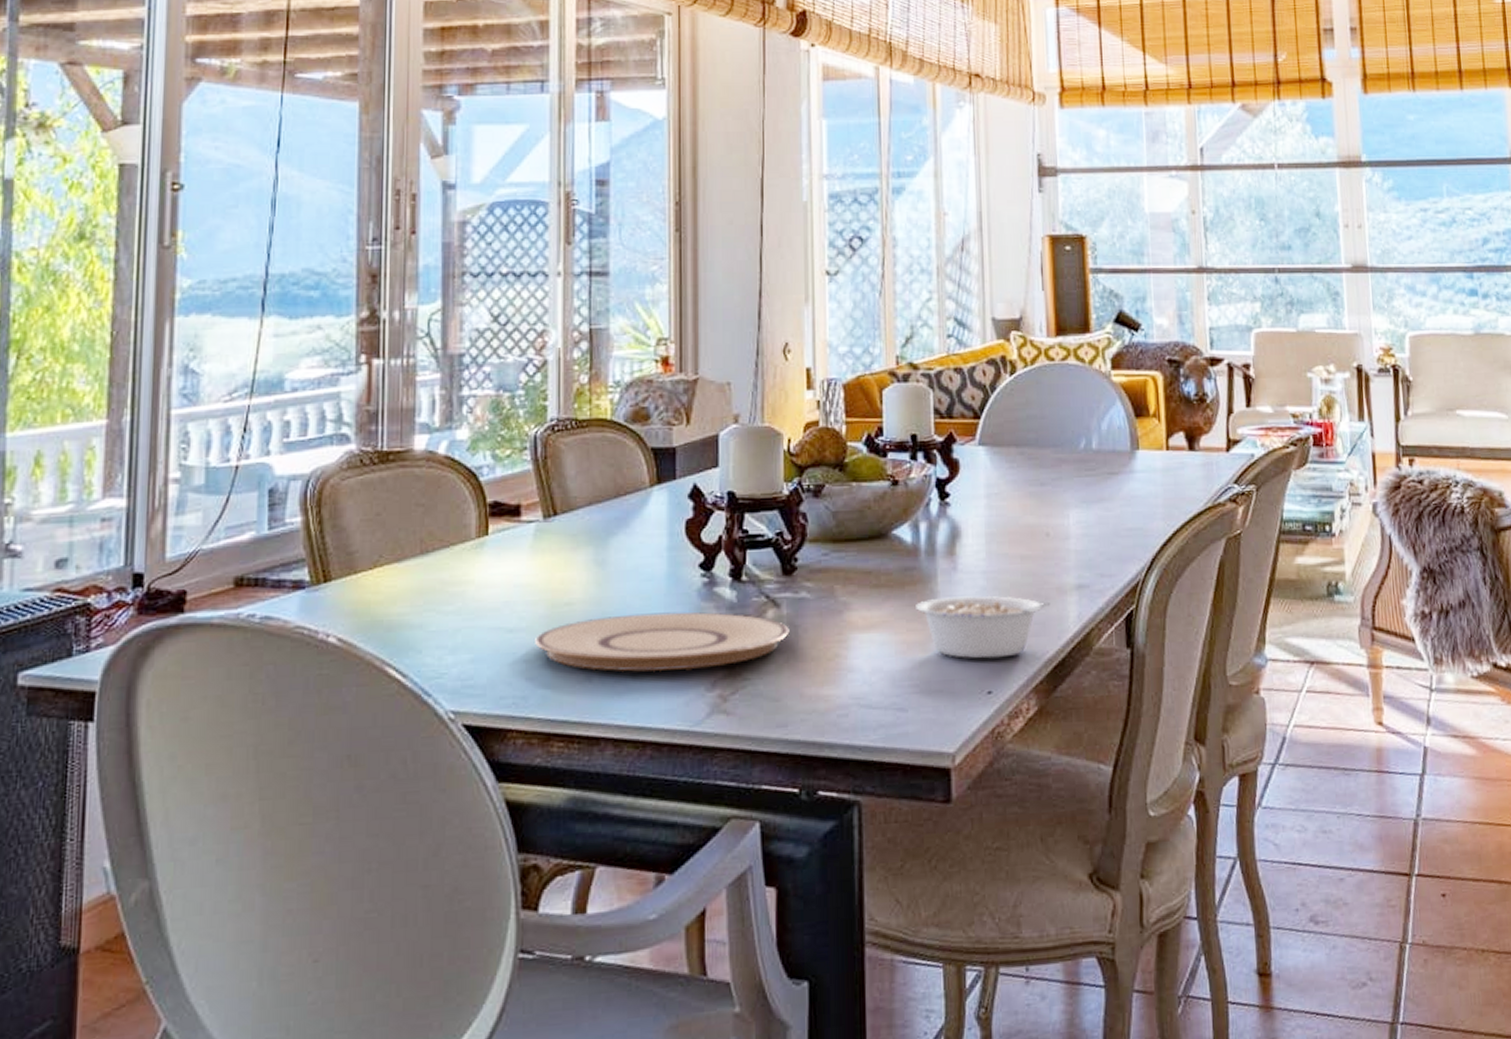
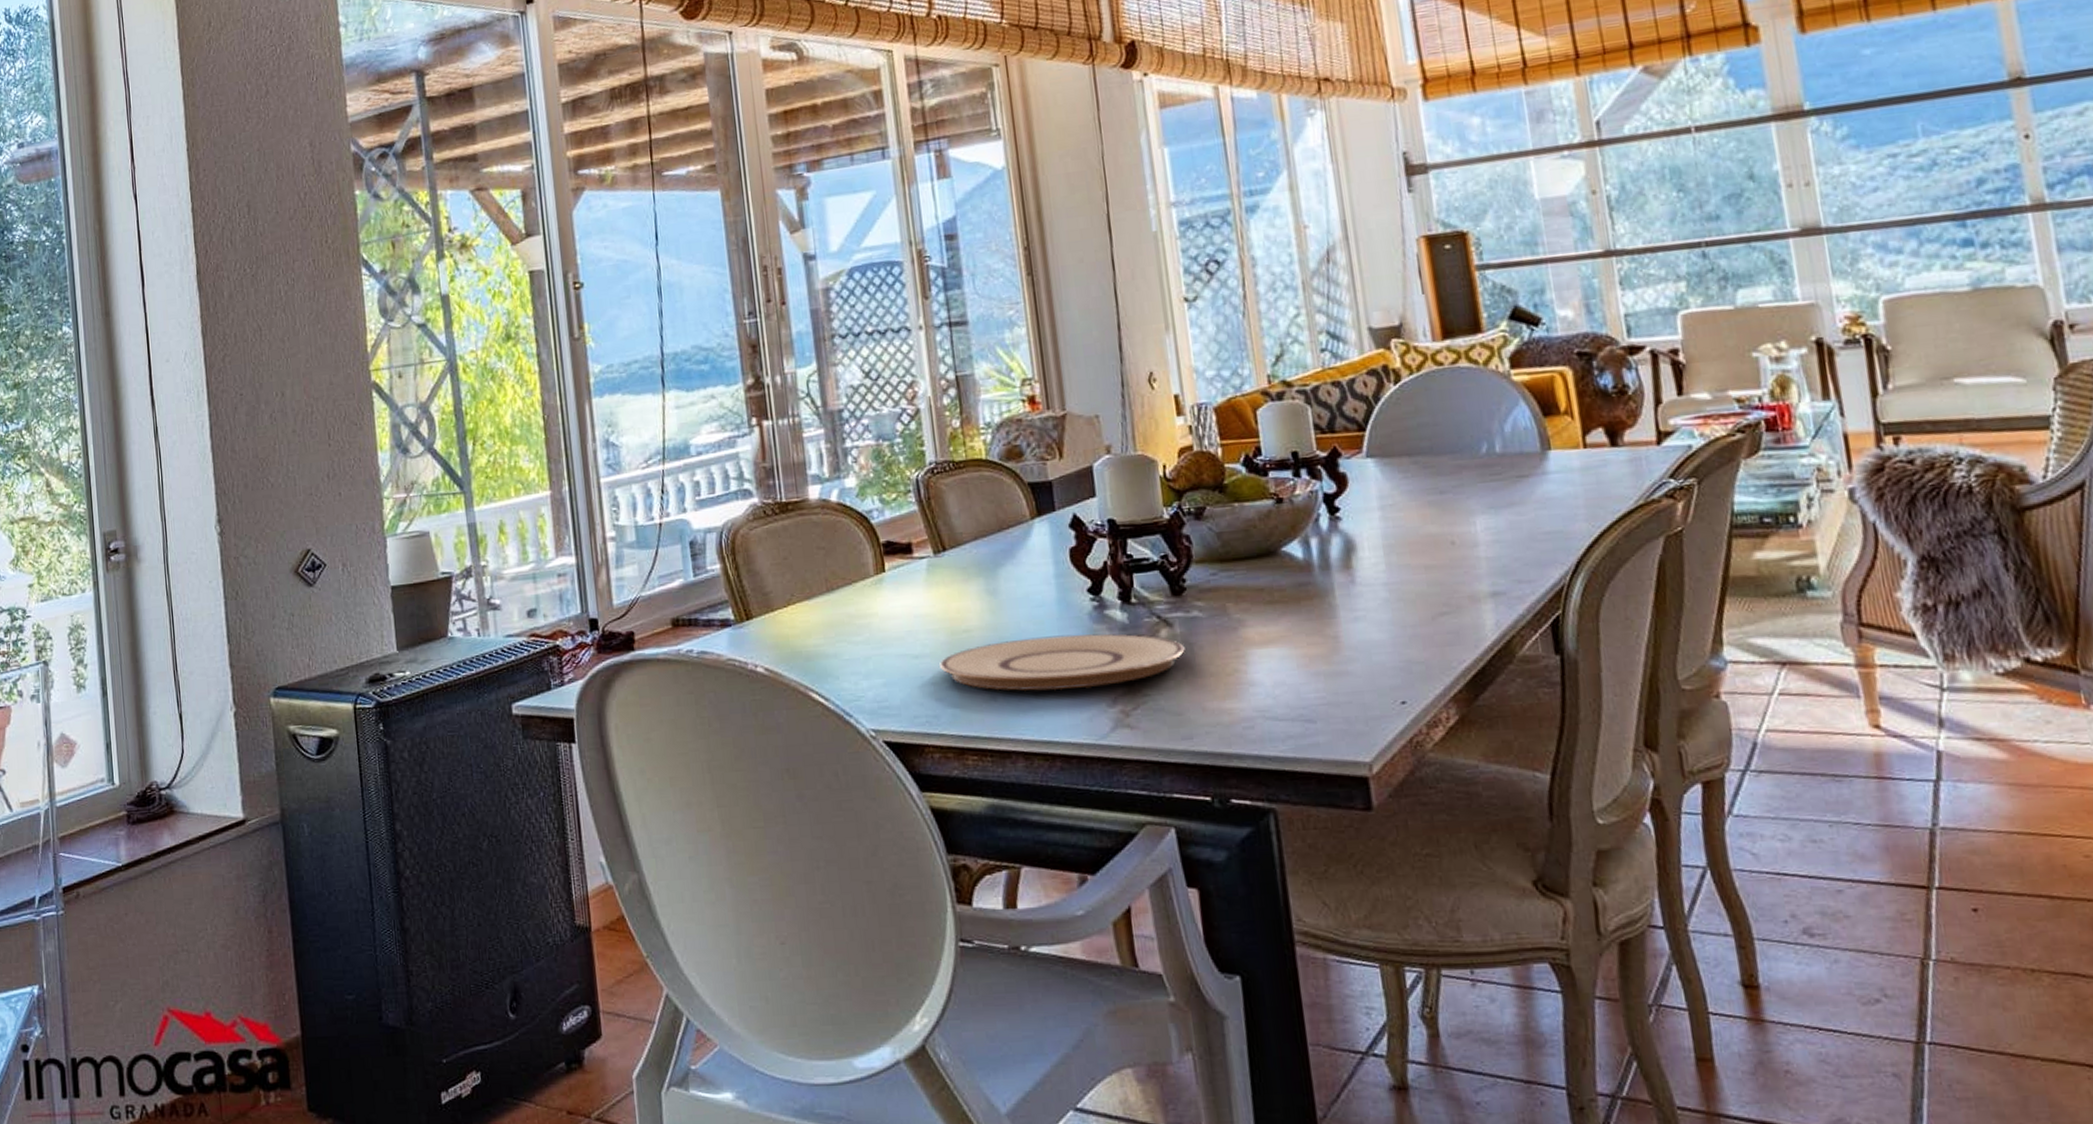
legume: present [916,595,1051,659] -> none [1314,606,1463,670]

